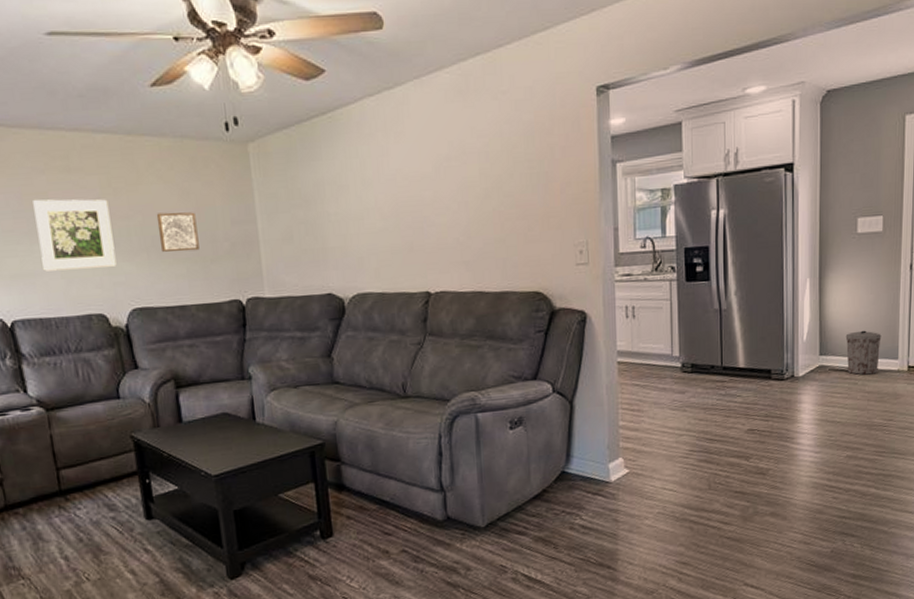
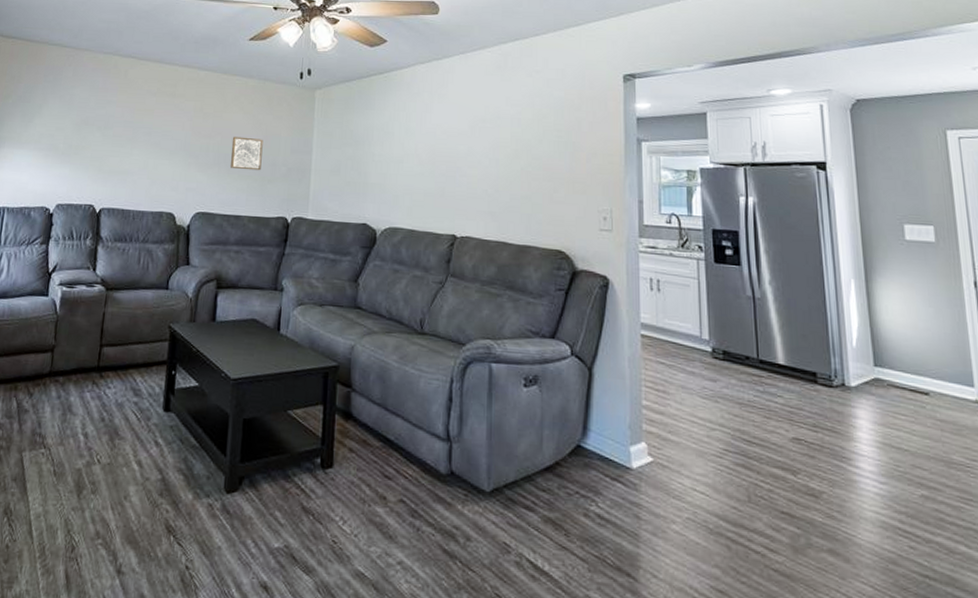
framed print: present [33,199,117,271] -> none [135,114,197,175]
trash can: present [845,330,882,375] -> none [904,346,950,400]

